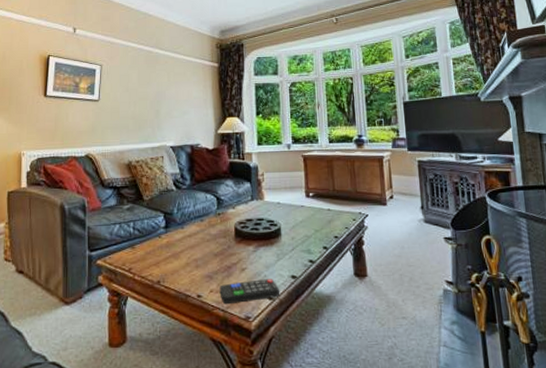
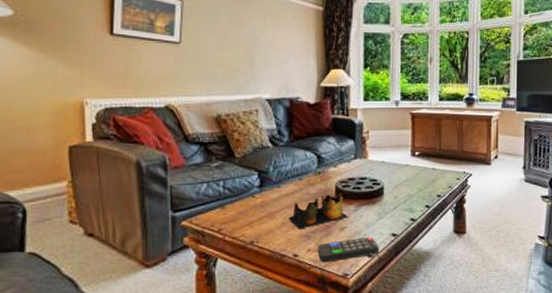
decorative bowl: none [192,234,248,270] -> present [288,193,349,230]

